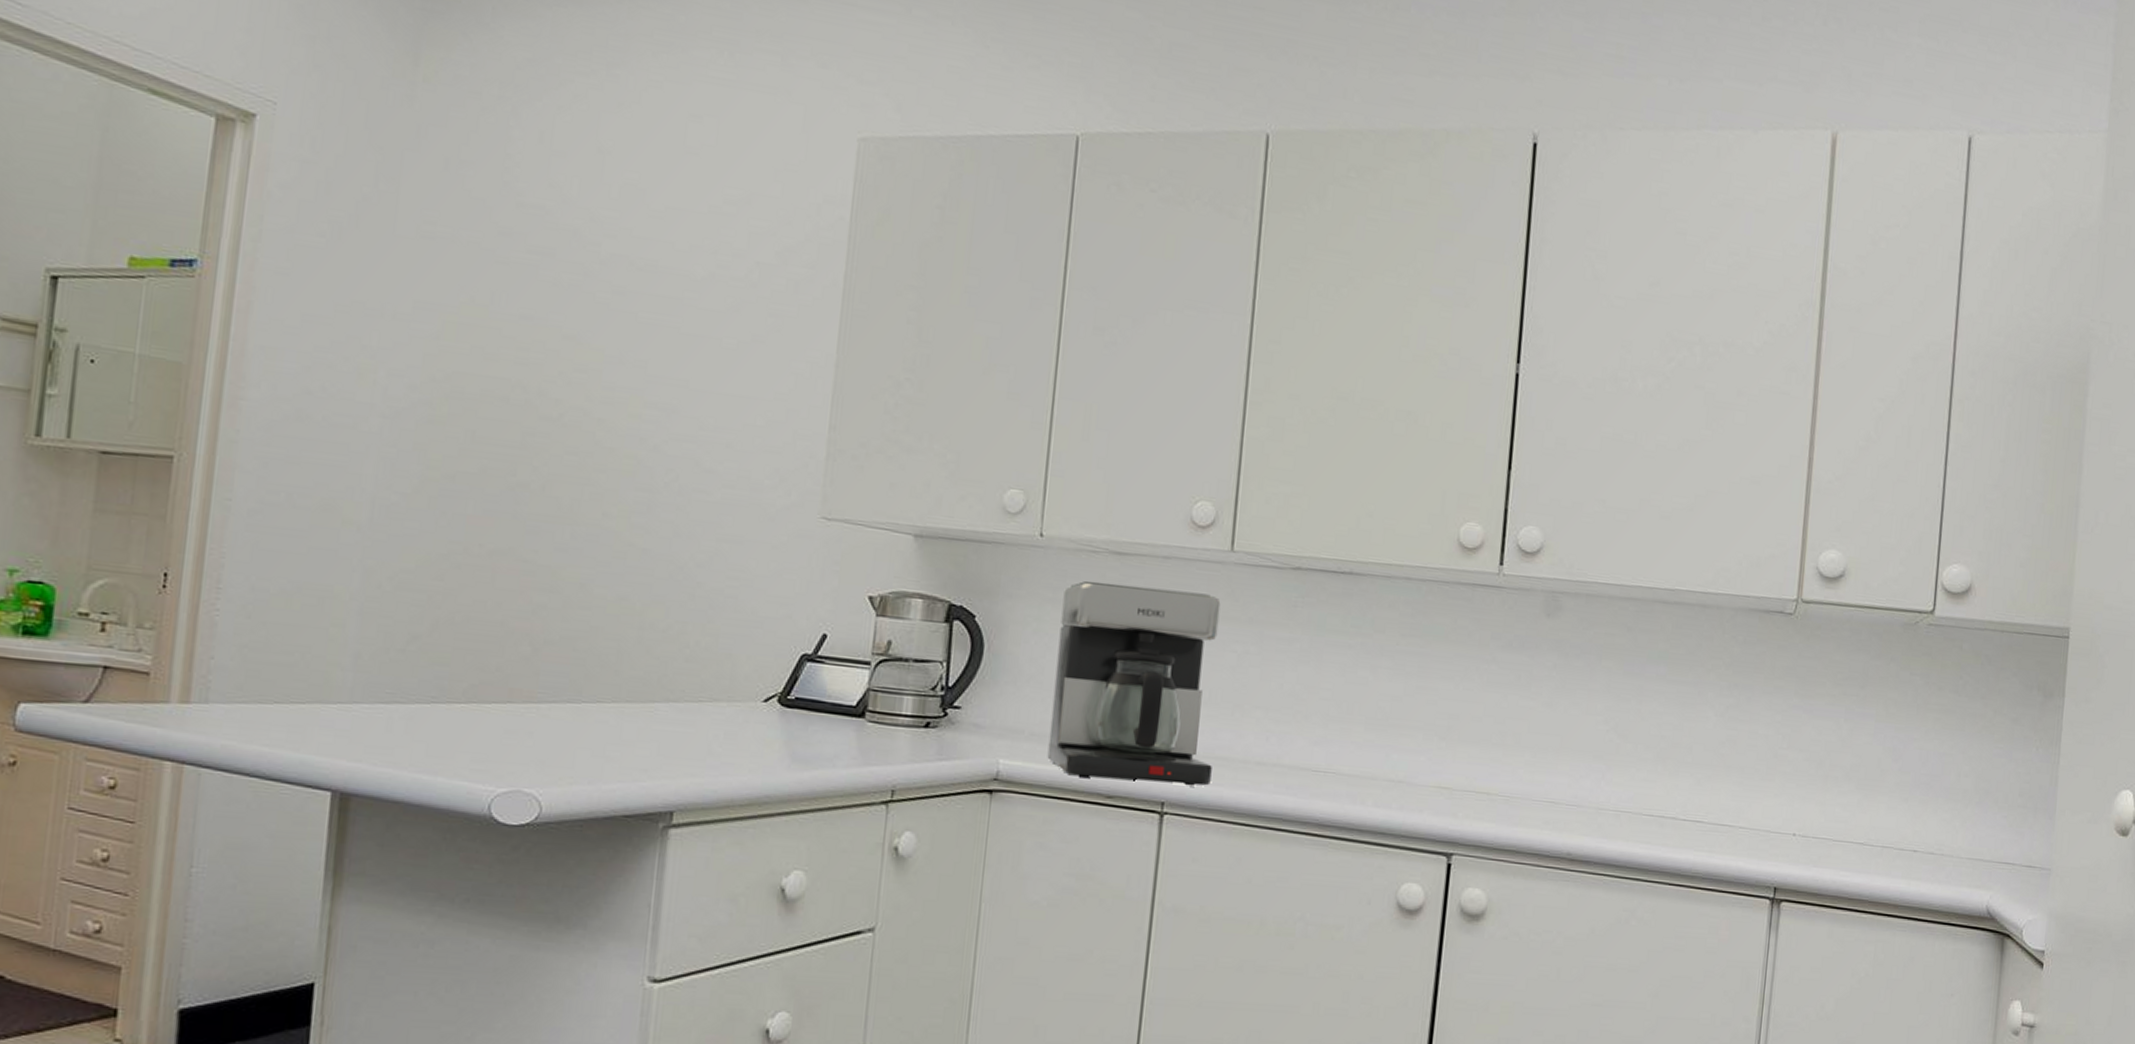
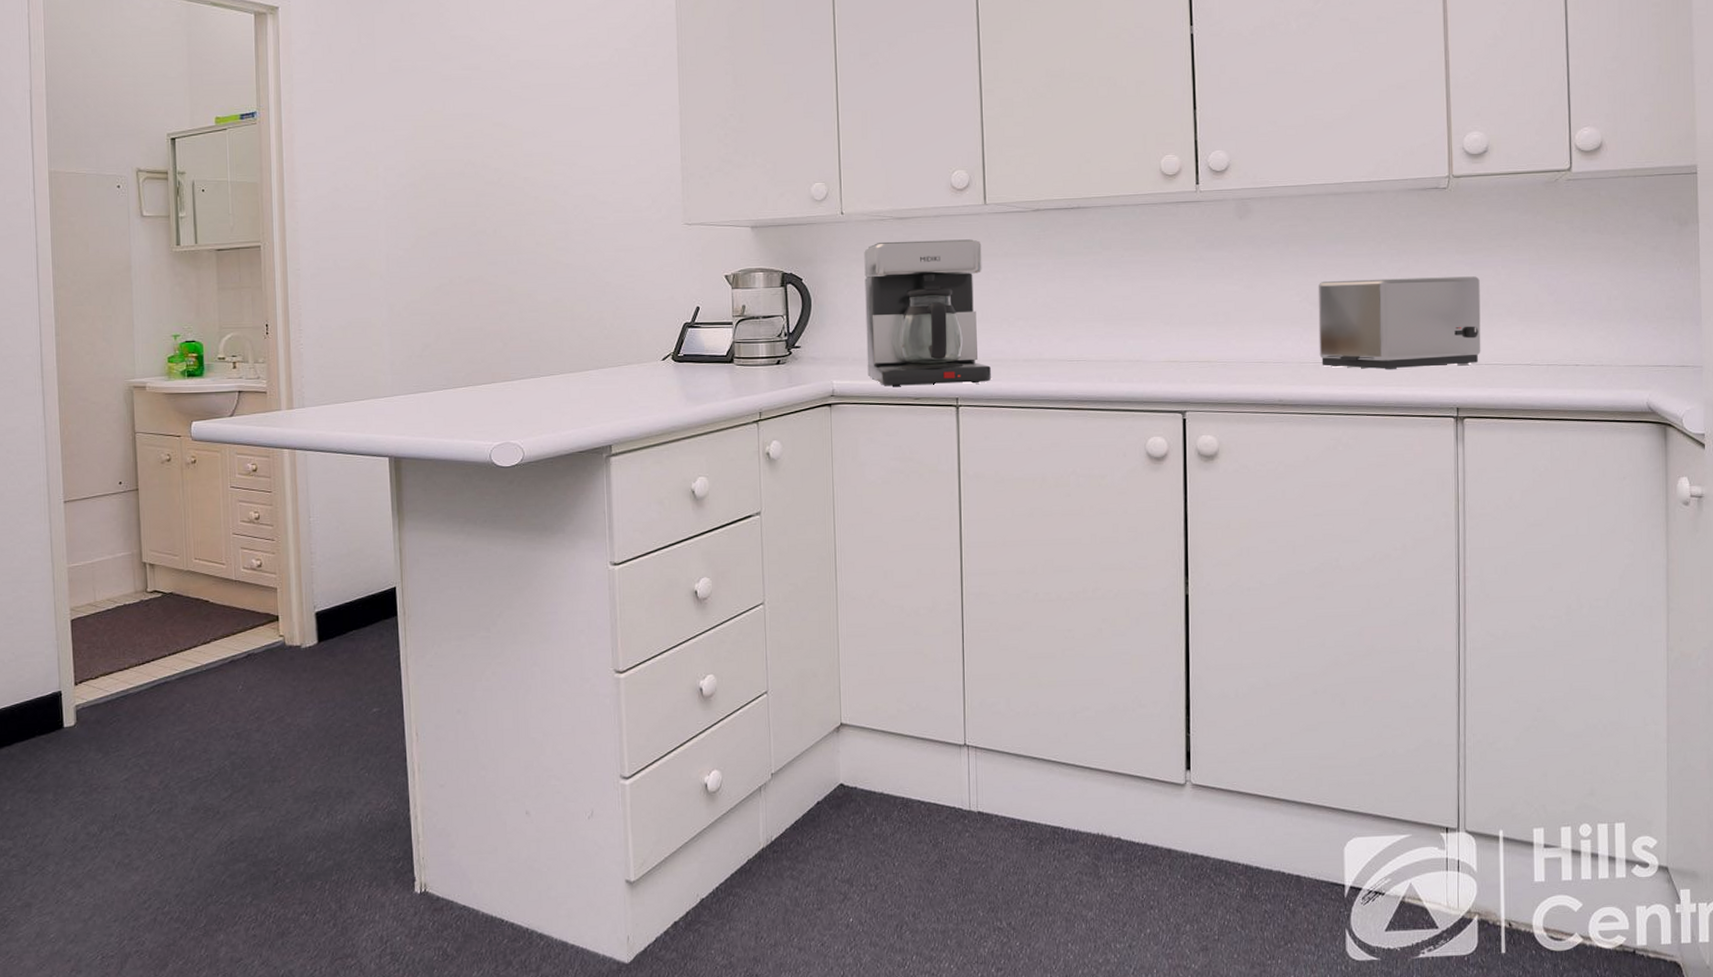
toaster: none [1622,709,1818,835] -> present [1318,276,1481,370]

